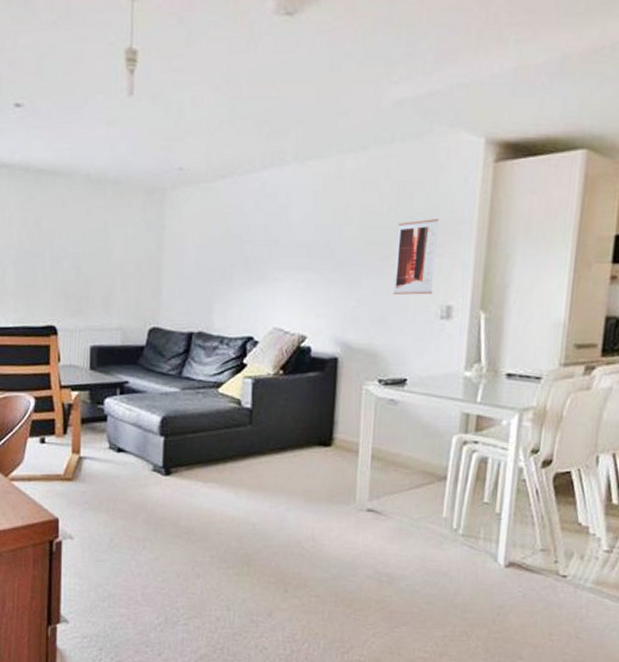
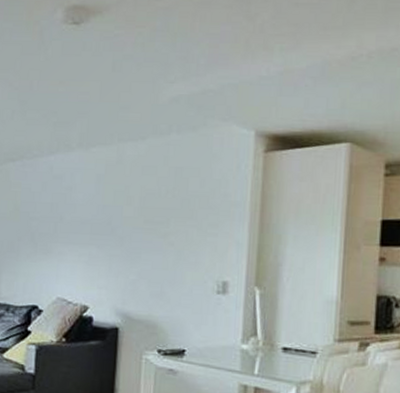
wall art: present [393,219,439,295] -> none [171,202,213,271]

